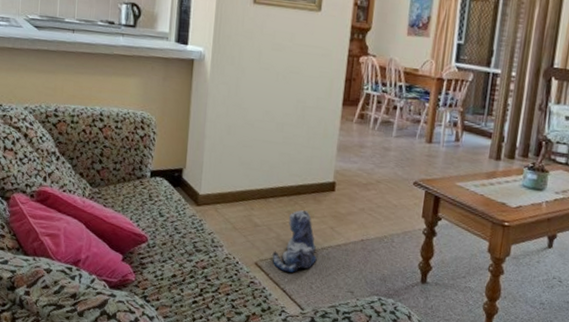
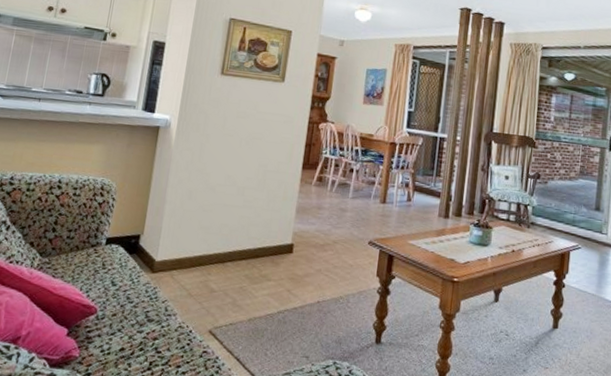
plush toy: present [272,210,317,273] -> none [227,273,273,339]

